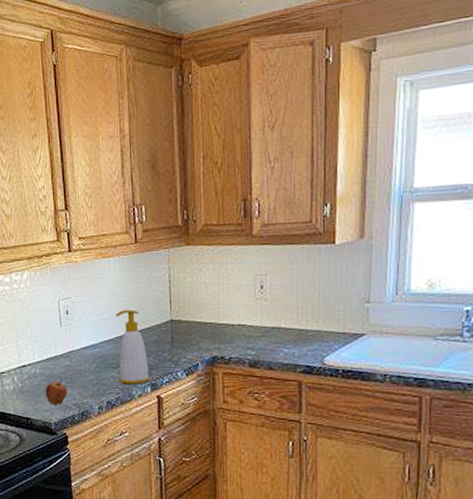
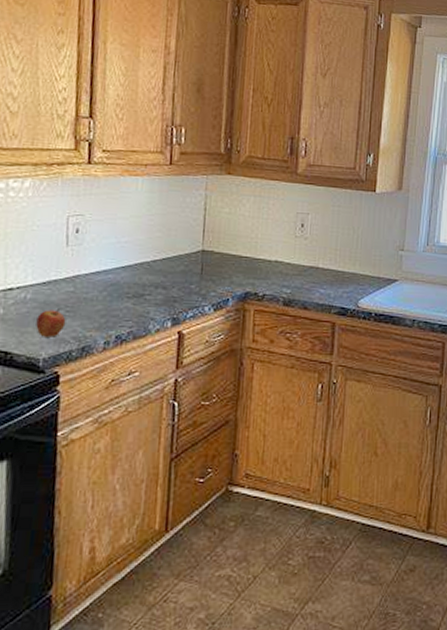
soap bottle: present [116,309,150,385] -> none [134,234,172,318]

